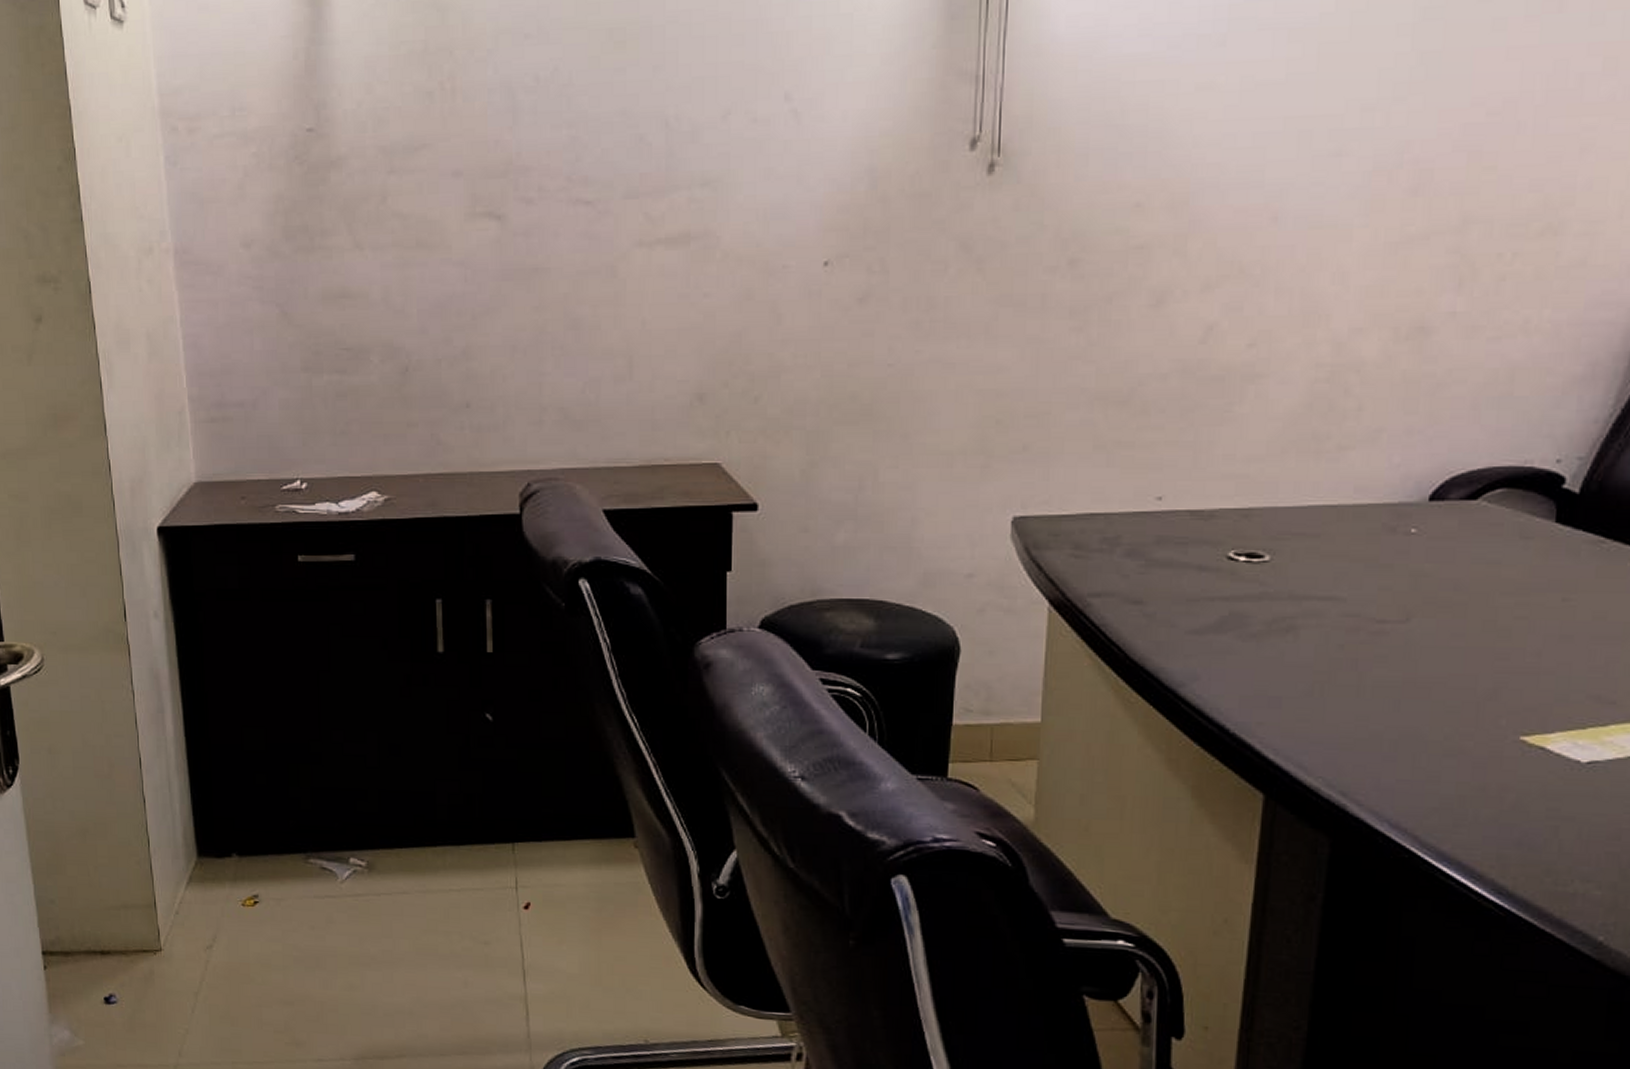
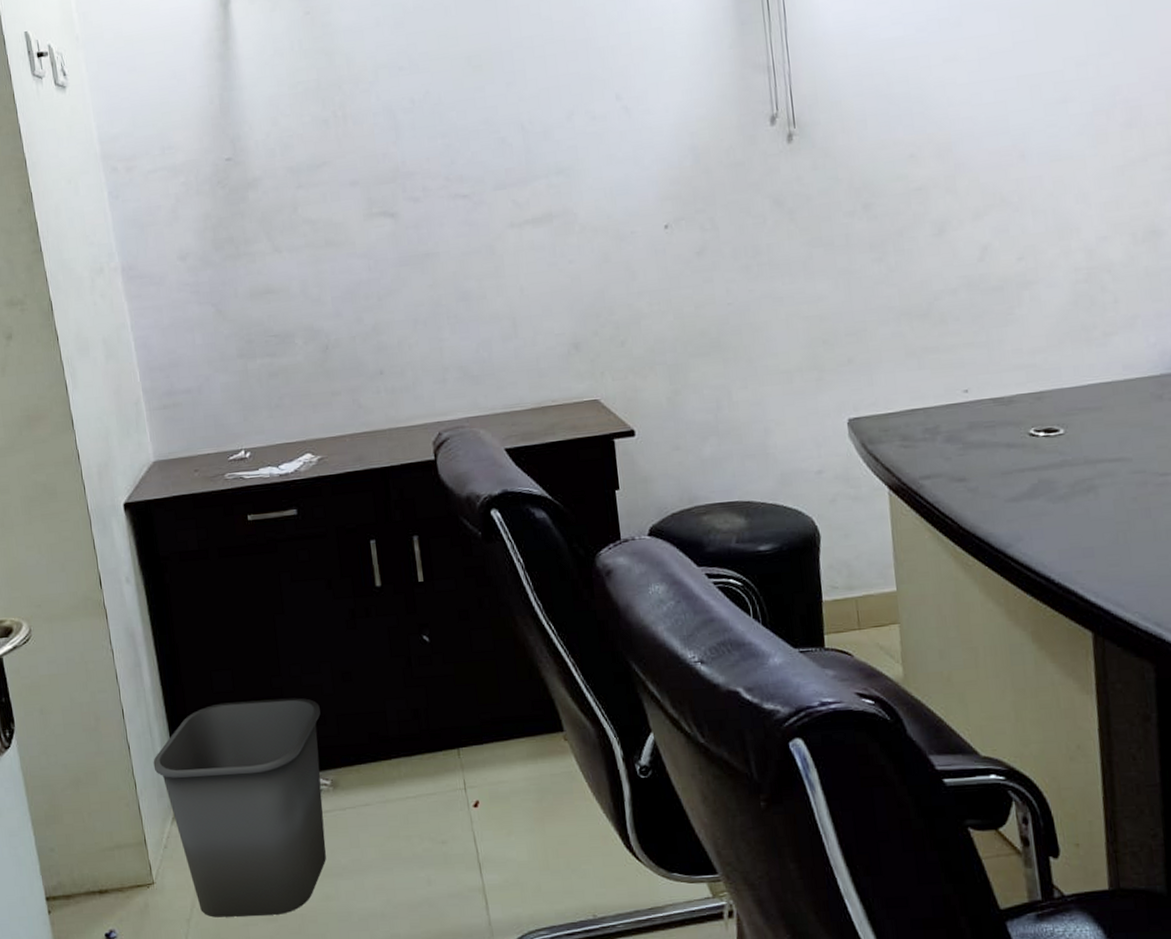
waste bin: none [170,763,362,999] -> present [153,697,326,918]

